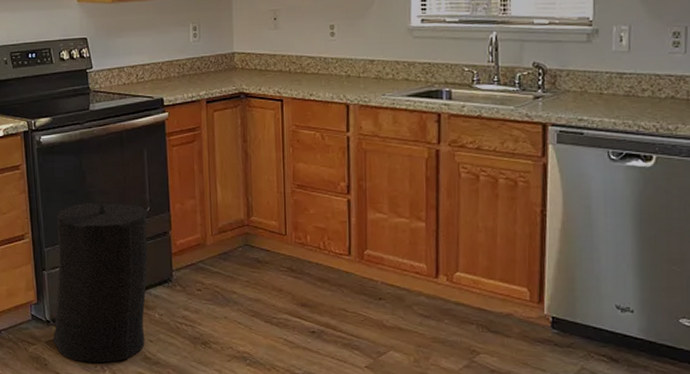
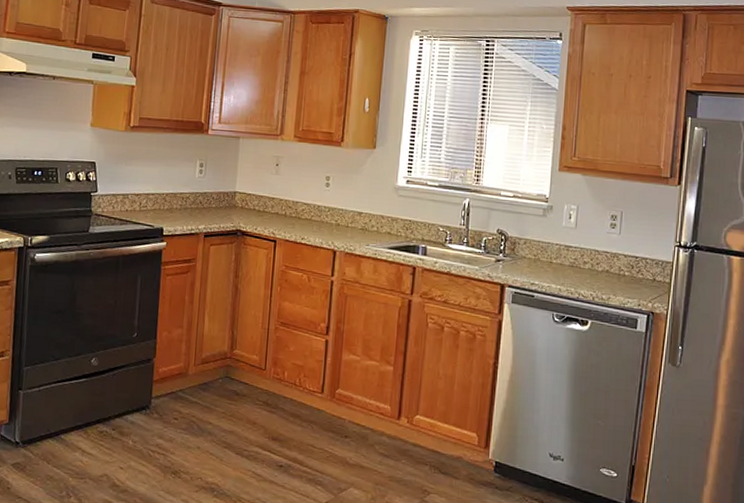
trash can: present [53,202,148,364] -> none [19,324,134,489]

